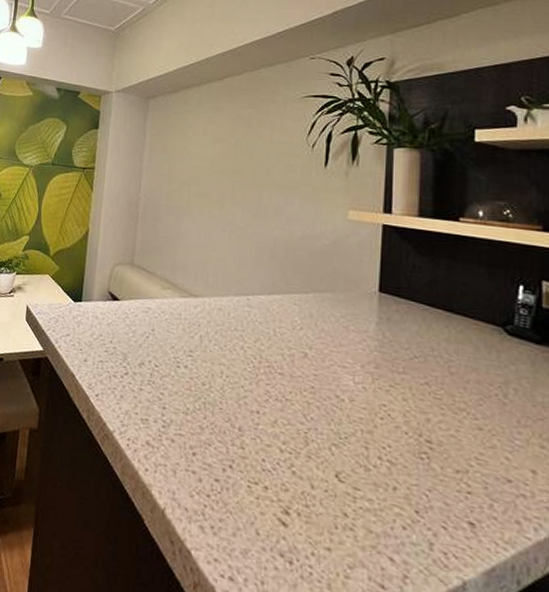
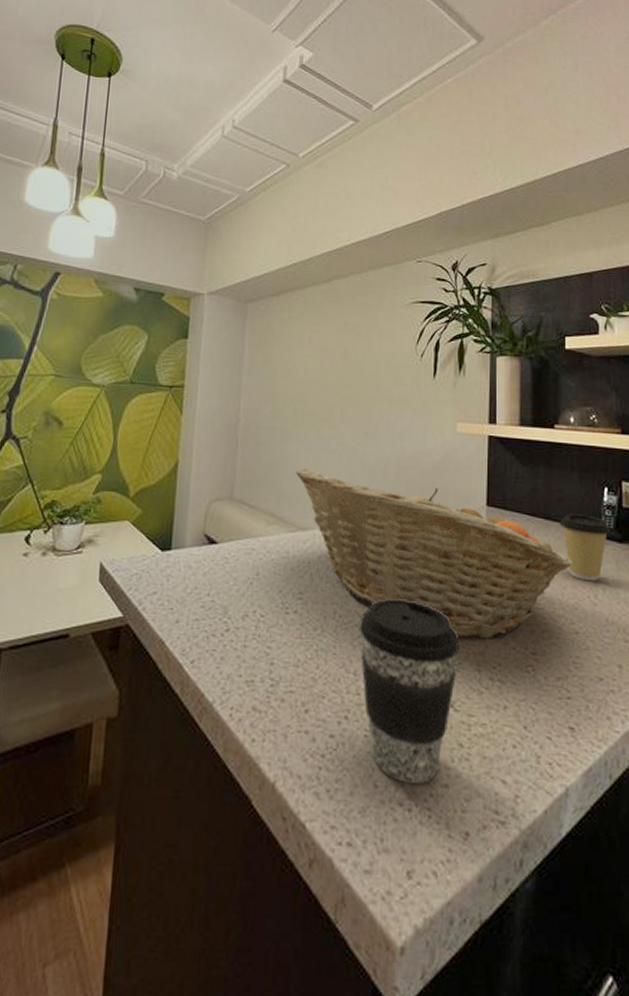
fruit basket: none [188,242,478,421] -> present [295,467,573,639]
coffee cup: none [244,366,346,542] -> present [359,598,459,783]
coffee cup: none [463,308,526,381] -> present [560,514,611,582]

